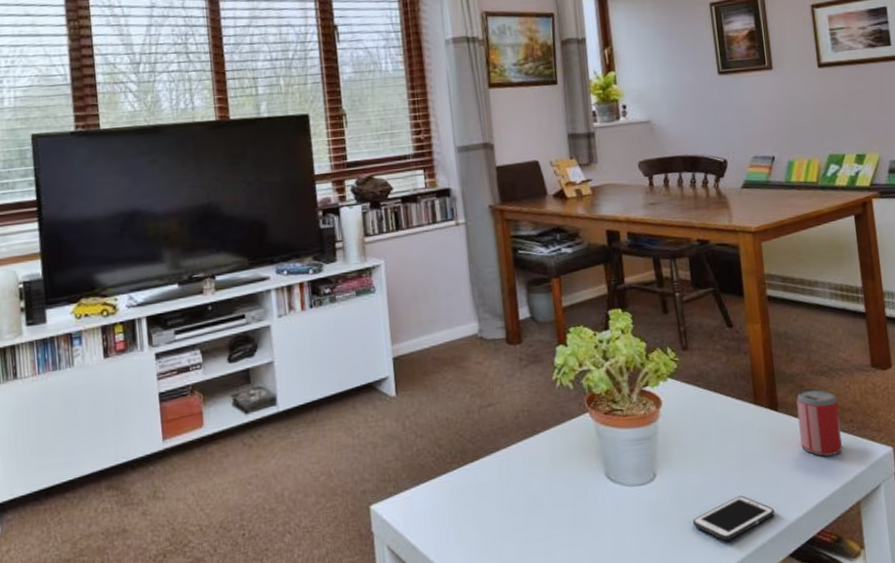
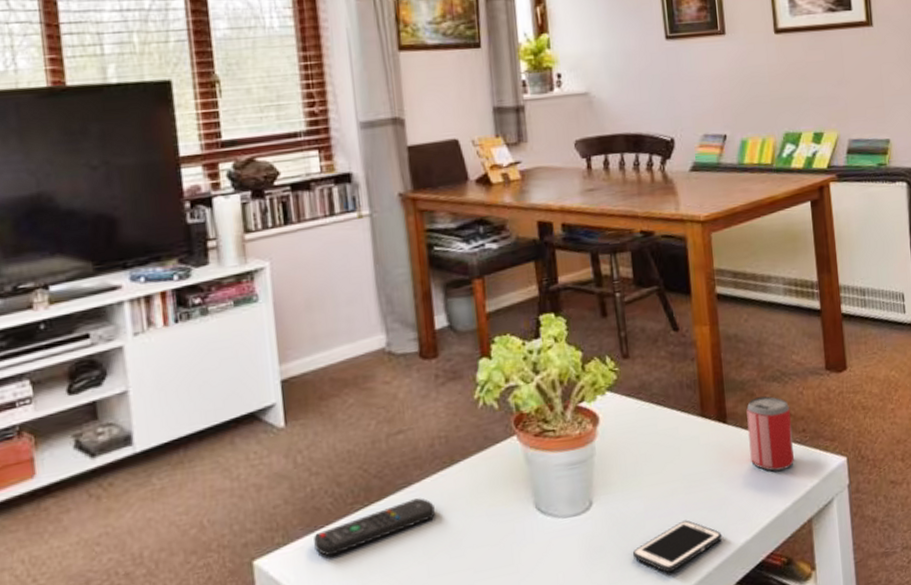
remote control: none [419,462,519,506] -> present [314,498,435,557]

